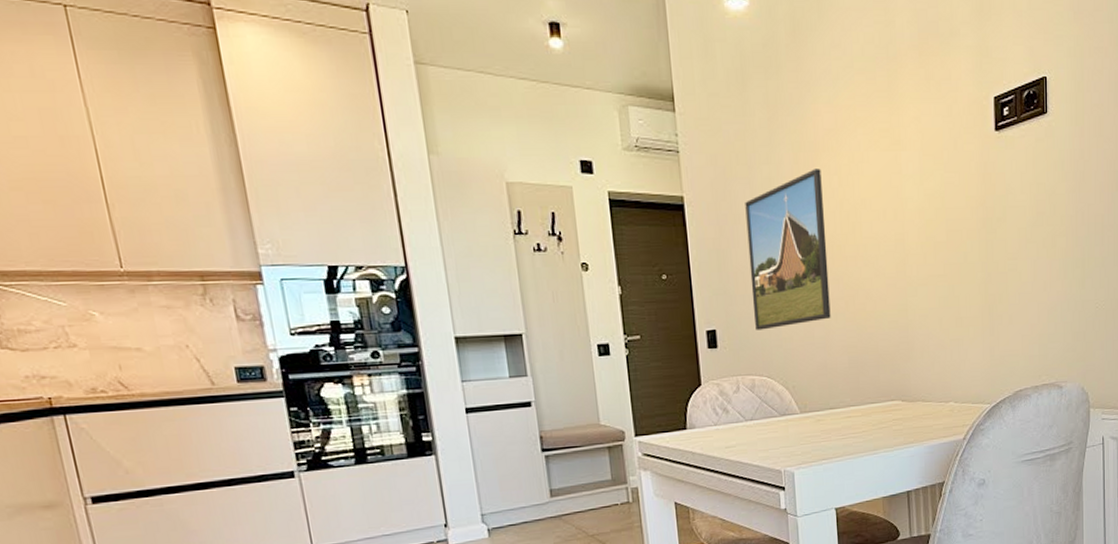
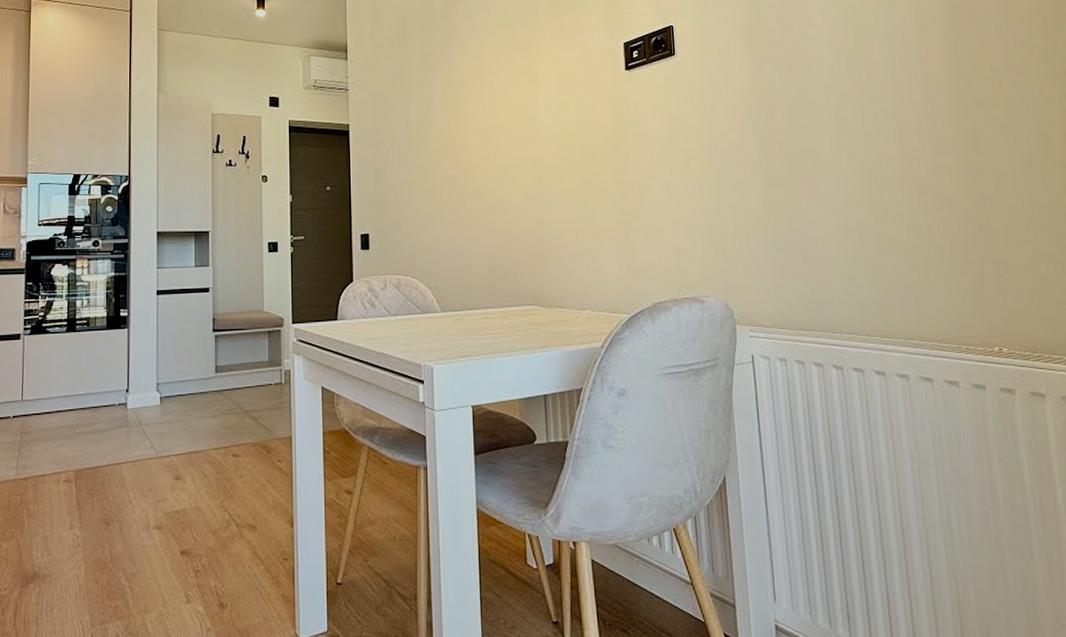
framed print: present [745,169,831,330] -> none [400,102,472,236]

